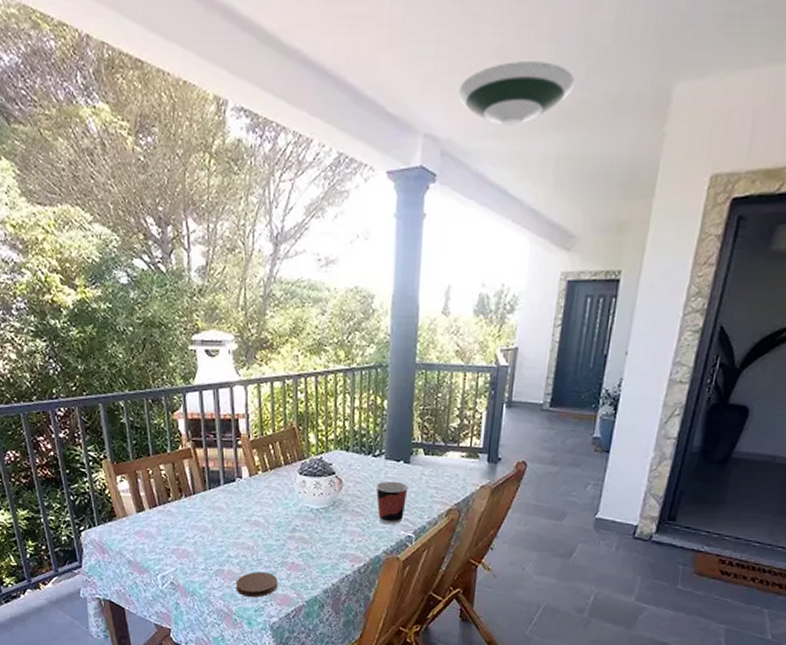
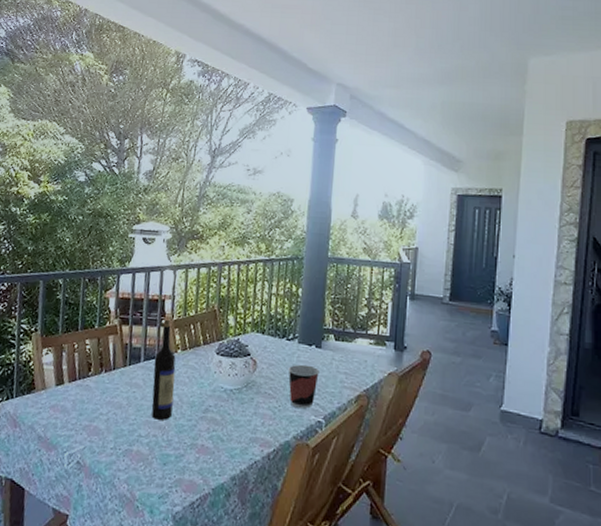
wine bottle: none [235,440,260,541] -> present [151,319,176,420]
coaster: present [235,571,278,597] -> none [142,453,186,482]
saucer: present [458,61,575,128] -> none [363,39,452,82]

